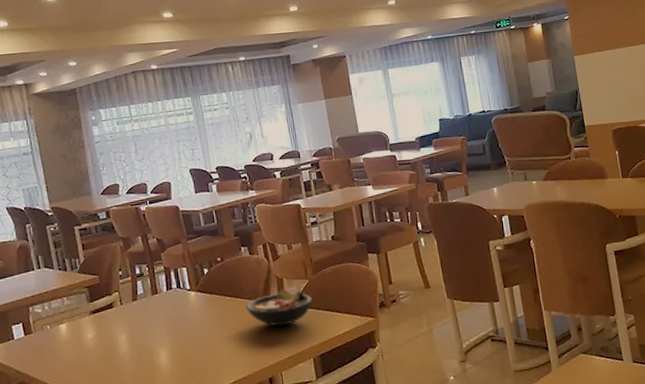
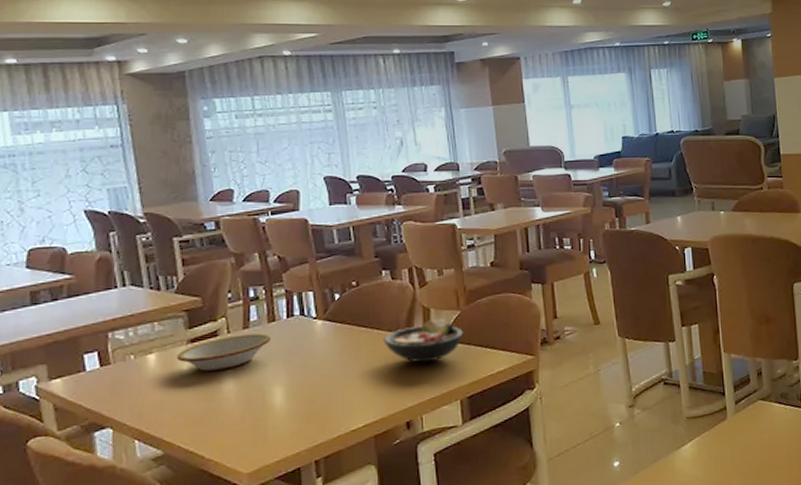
bowl: none [82,304,155,338] -> present [176,333,271,371]

